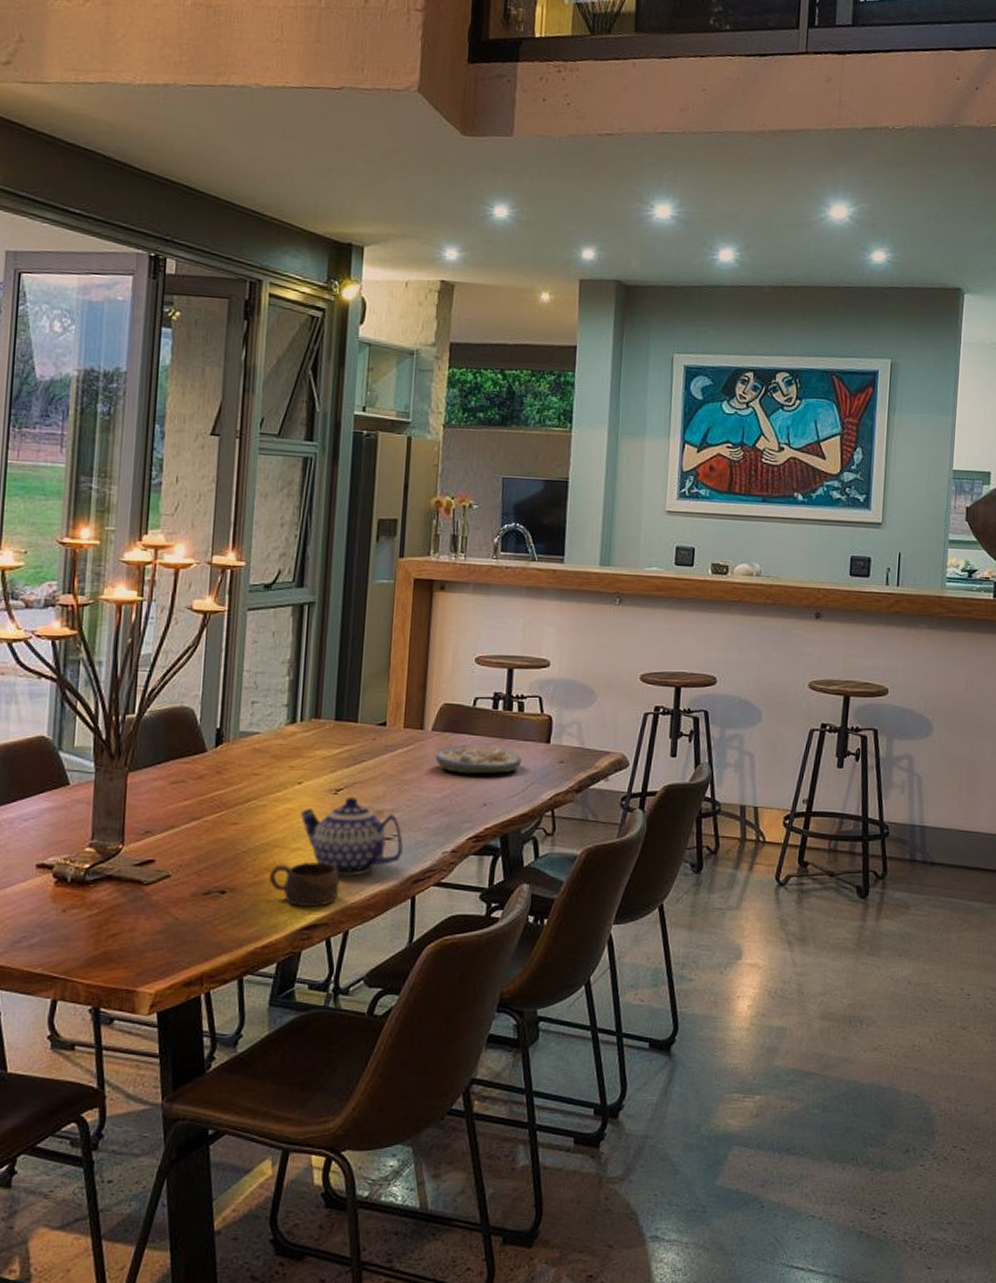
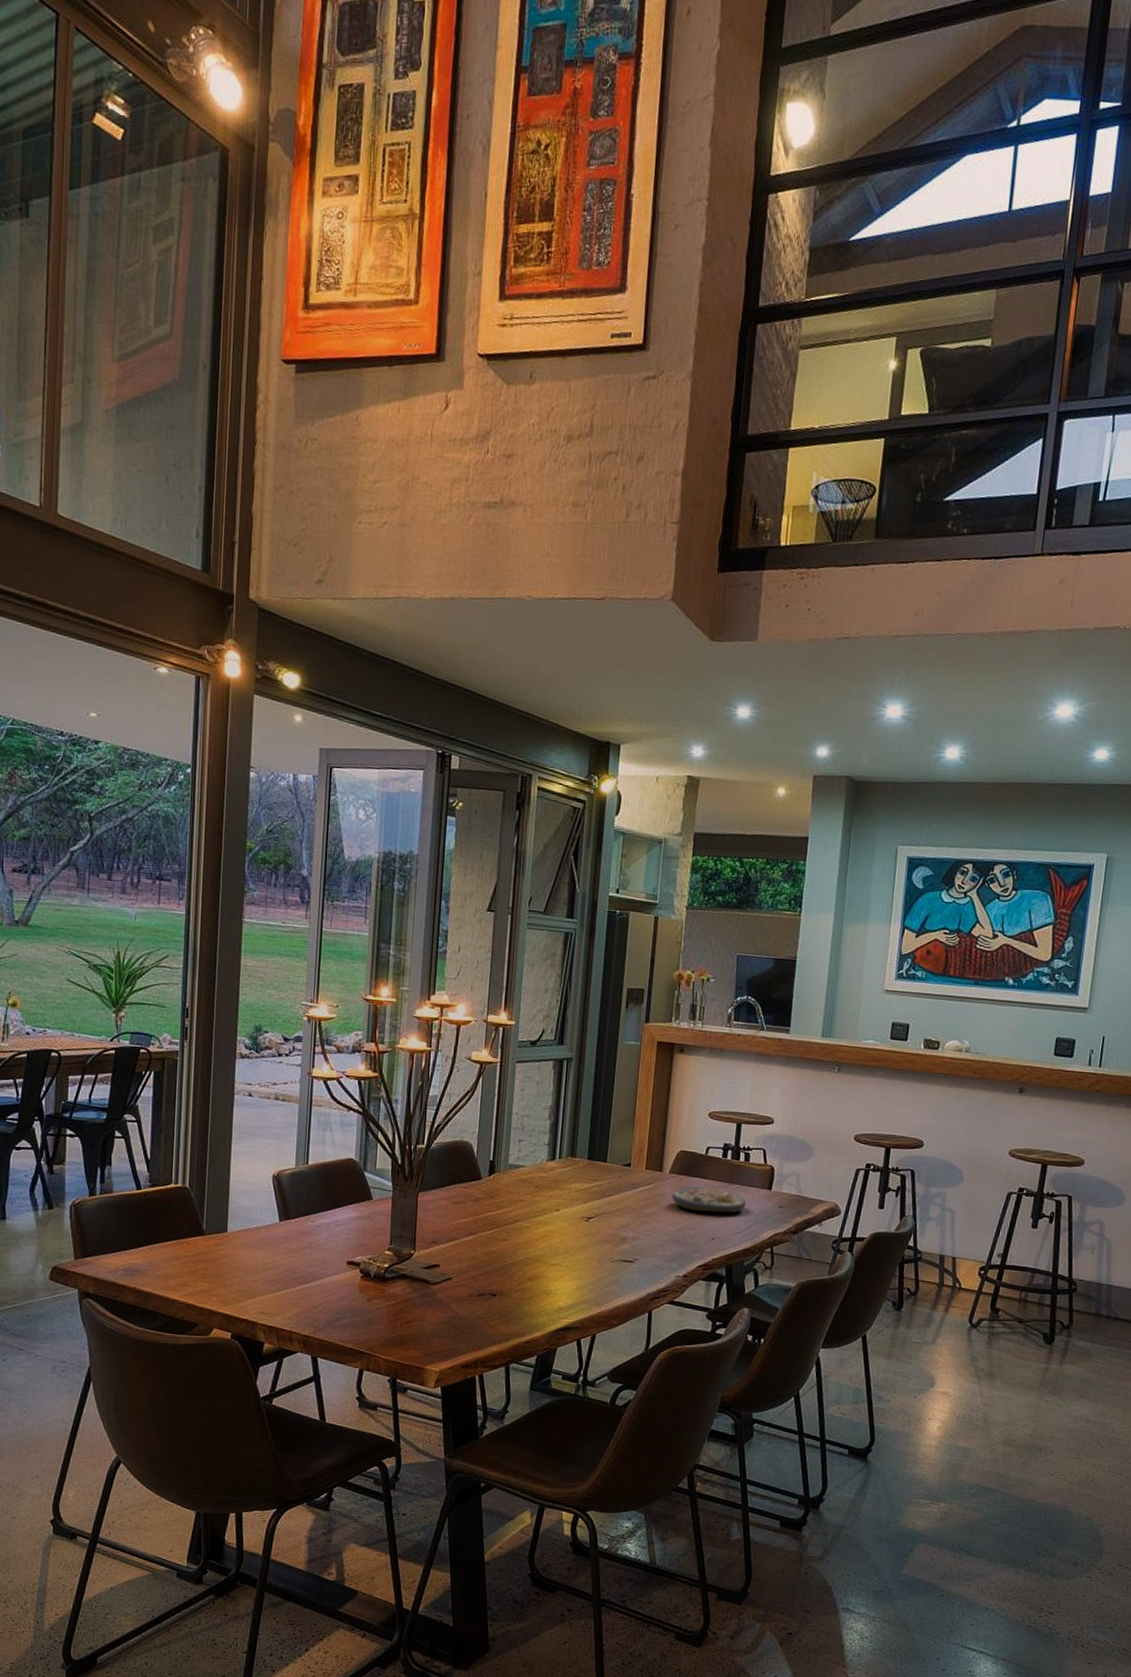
cup: present [270,863,340,906] -> none [532,1275,589,1313]
teapot: present [300,796,403,876] -> none [557,1224,643,1290]

